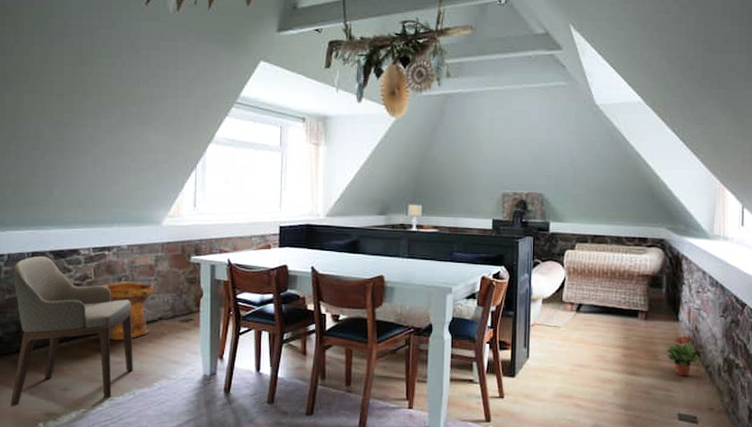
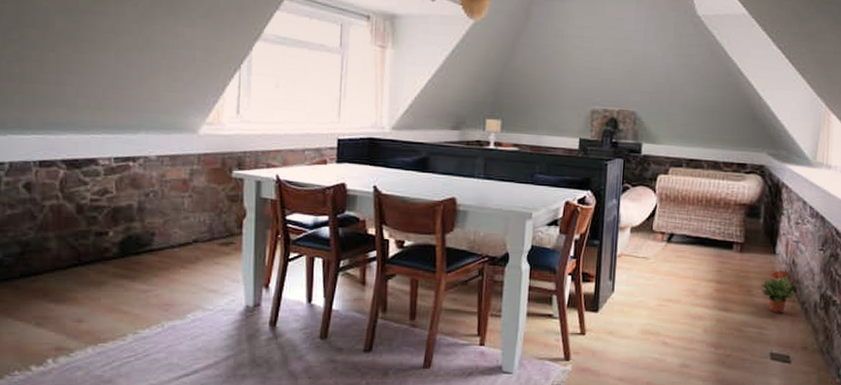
armchair: present [9,255,133,406] -> none [11,165,162,340]
woven basket: present [104,281,153,341] -> none [128,197,187,266]

